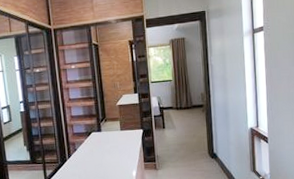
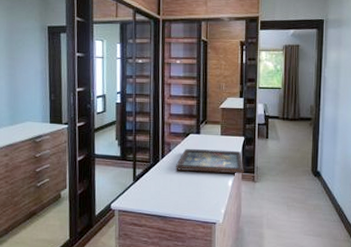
decorative tray: none [81,143,146,168] -> present [175,148,244,174]

